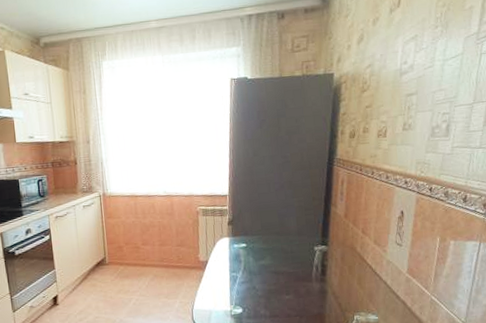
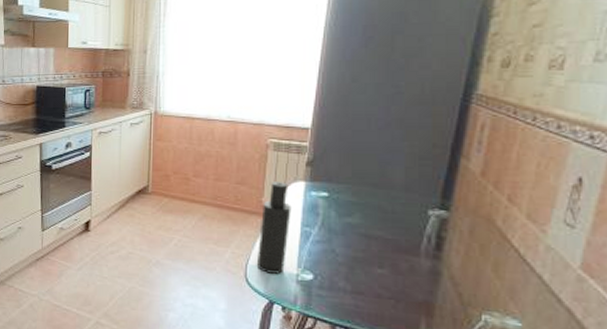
atomizer: none [199,240,221,314] -> present [256,182,291,274]

